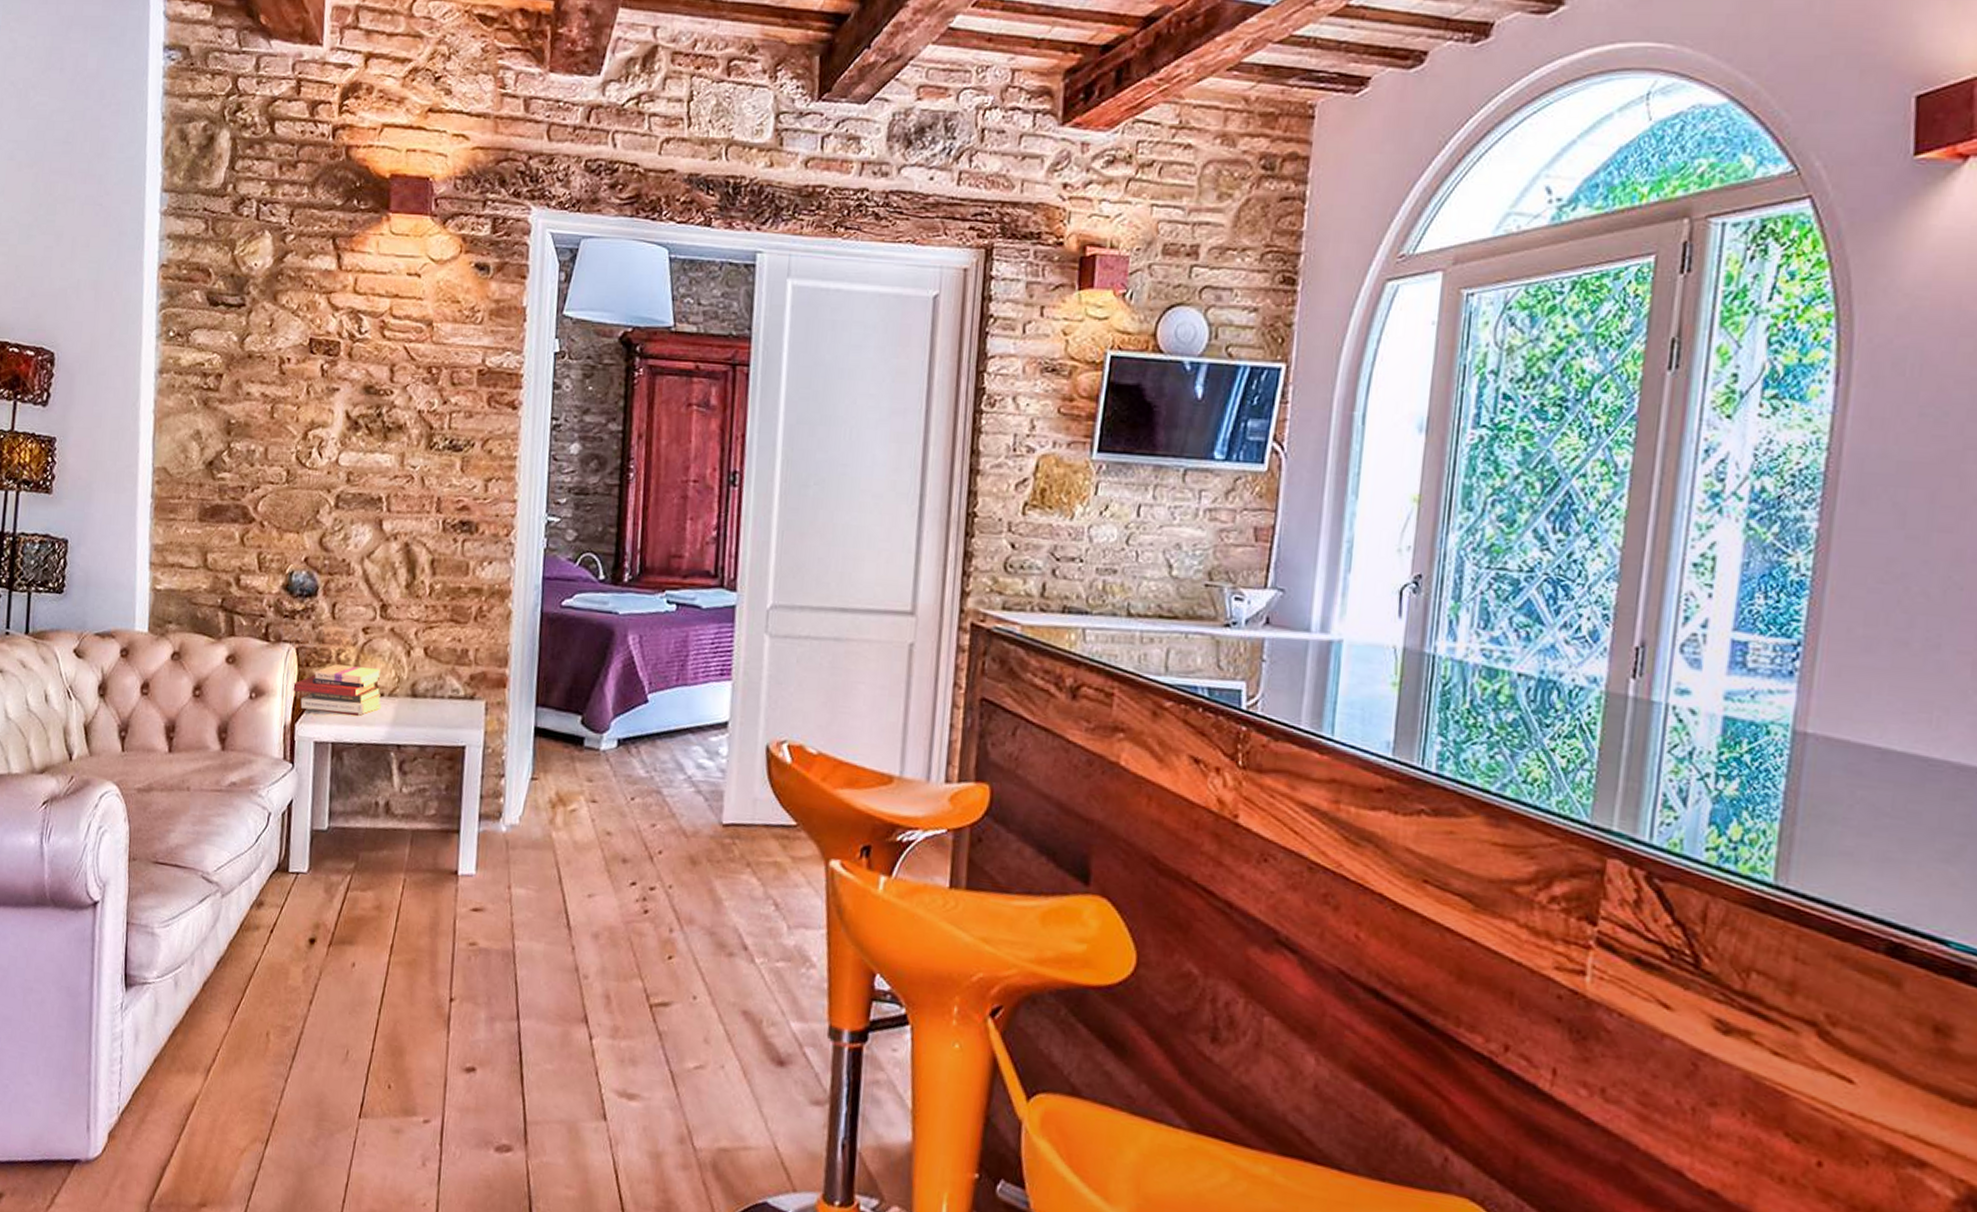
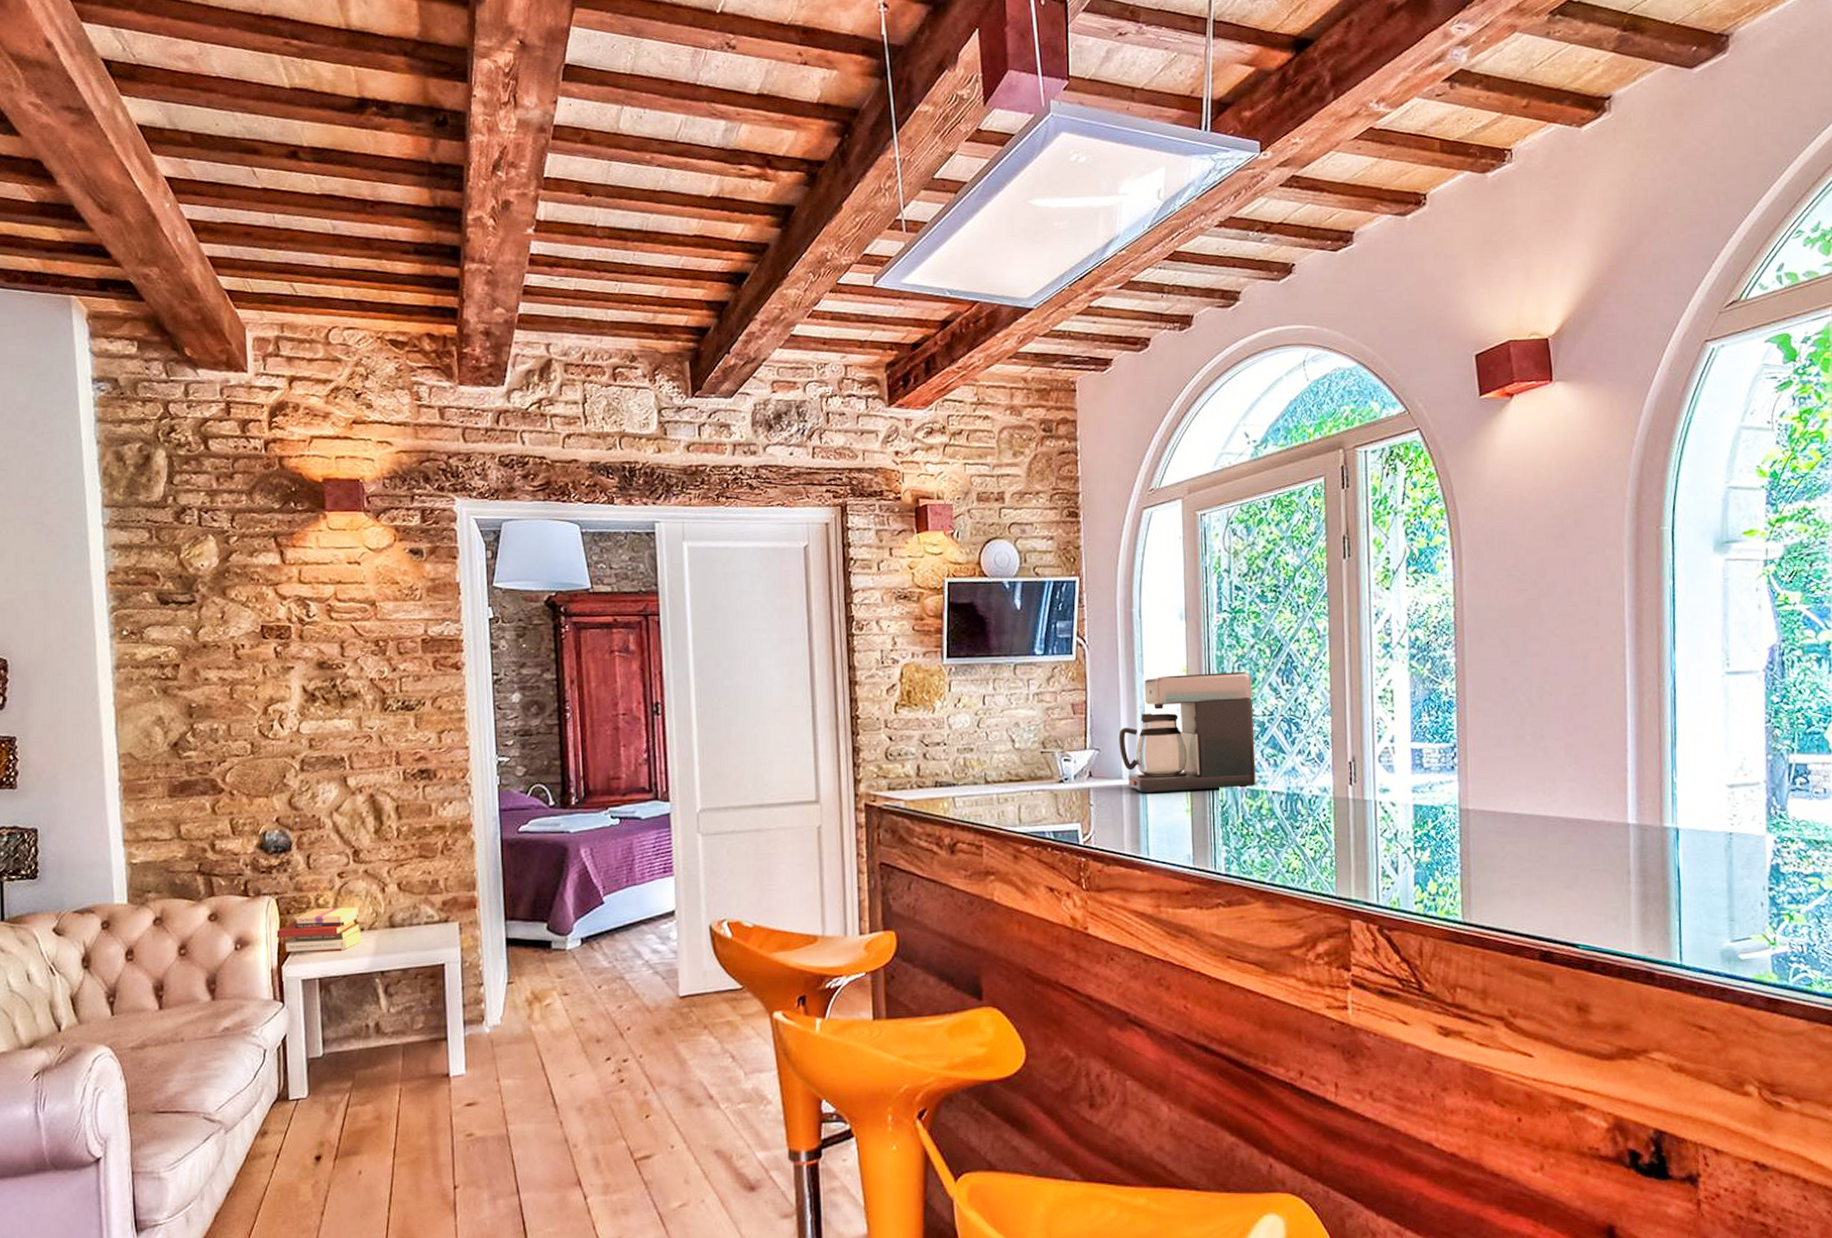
coffee maker: none [1311,504,1510,664] -> present [1119,672,1256,794]

